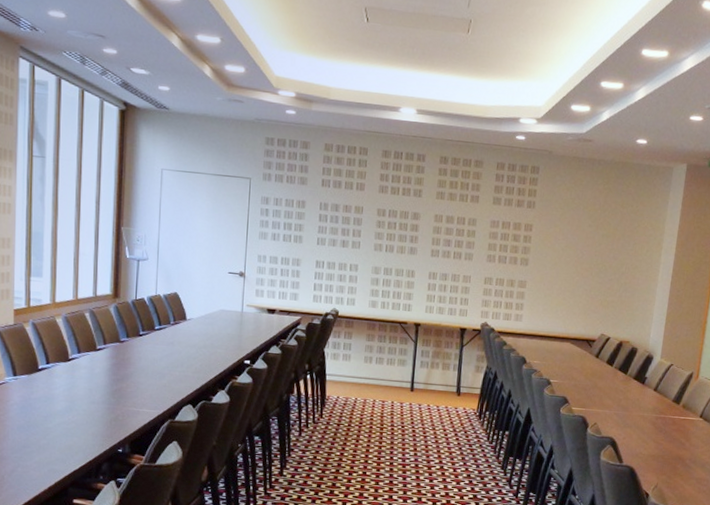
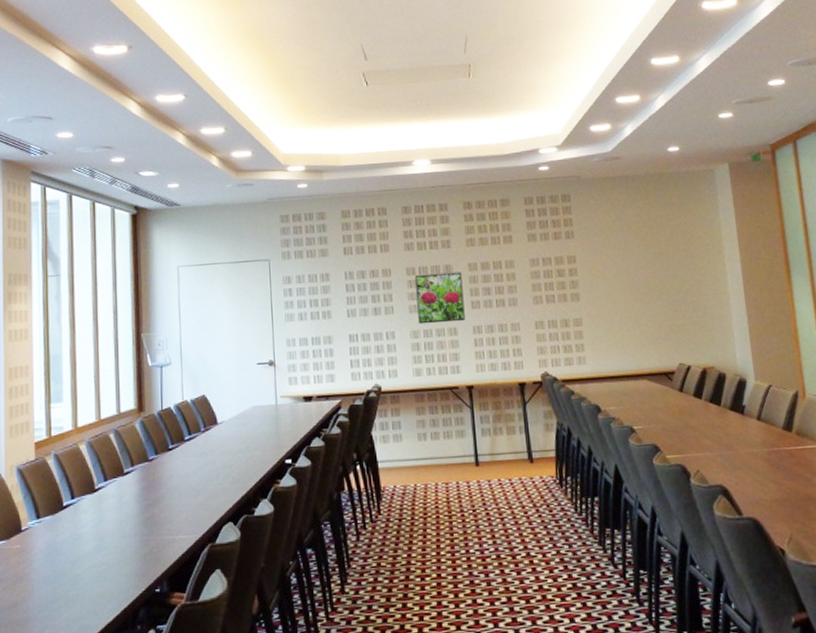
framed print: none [381,217,427,266] -> present [415,272,465,325]

